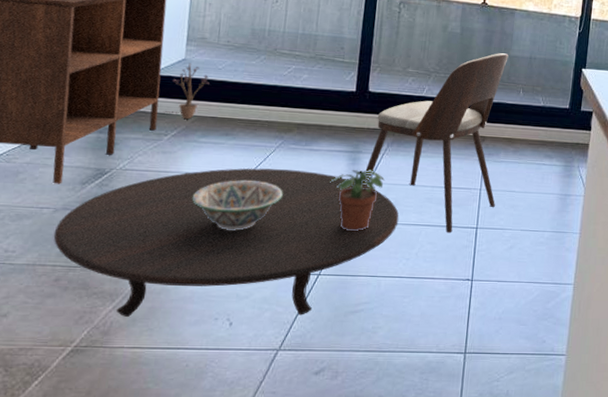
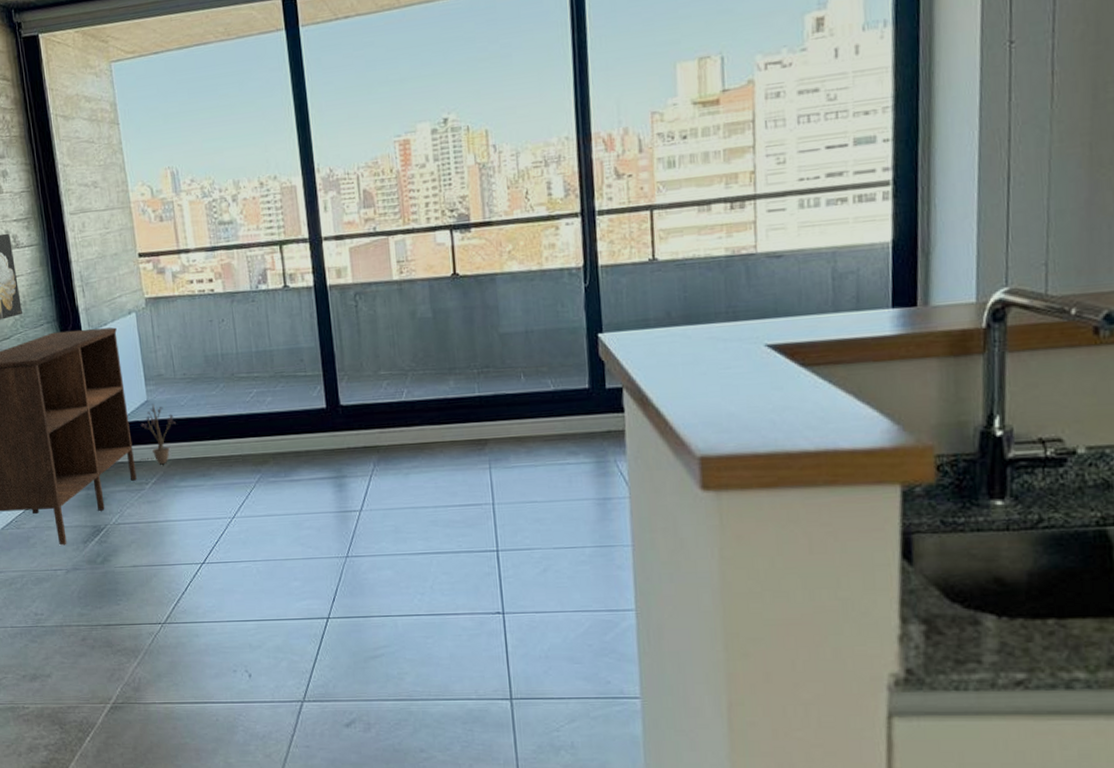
table: present [53,168,399,317] -> none [71,505,404,672]
decorative bowl: present [192,180,283,231] -> none [185,521,273,577]
potted plant: present [329,170,386,231] -> none [318,495,379,567]
dining chair: present [361,53,509,233] -> none [353,332,515,560]

